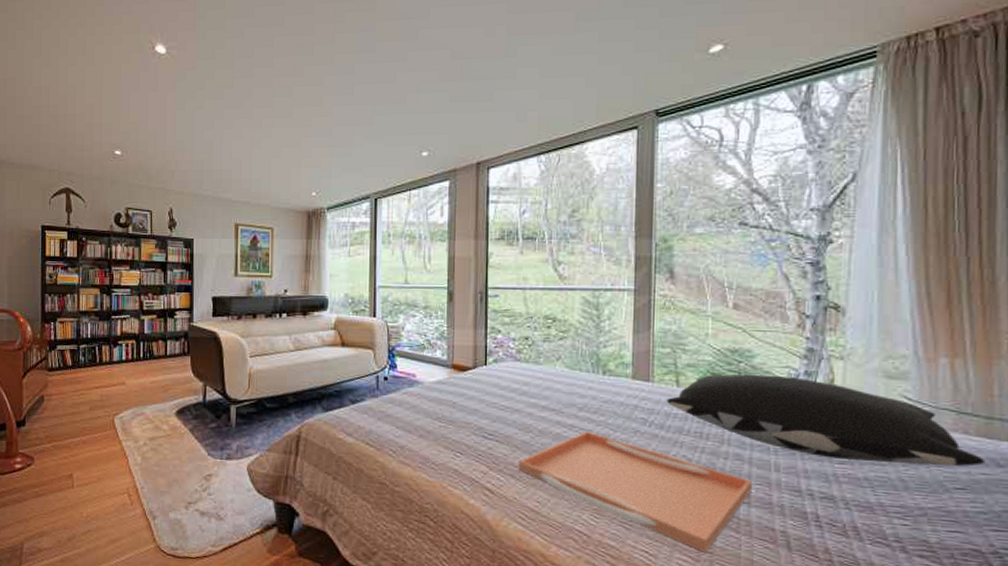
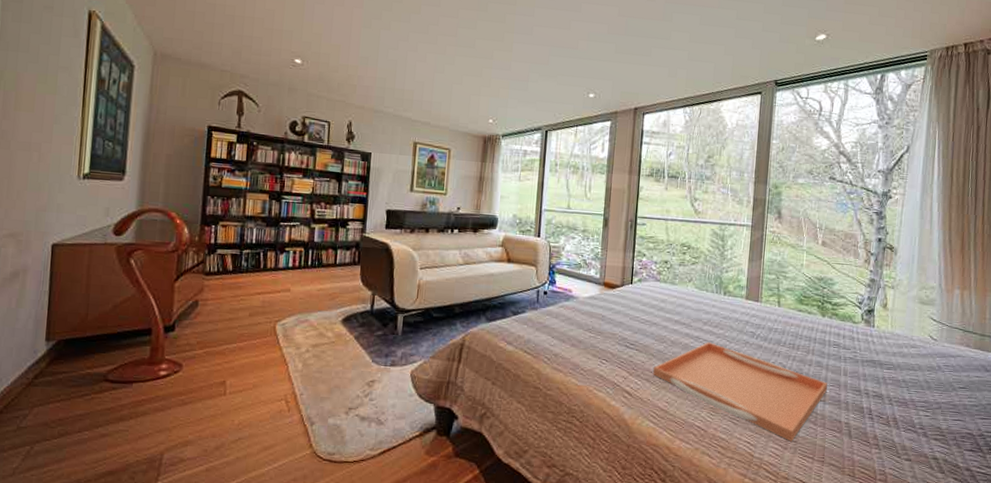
pillow: present [667,374,986,467] -> none [770,297,979,372]

